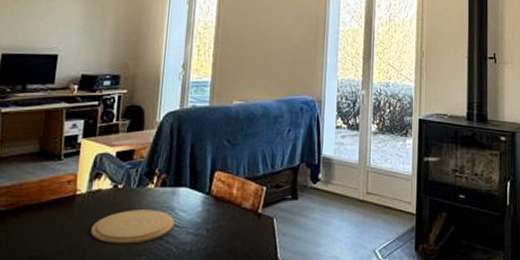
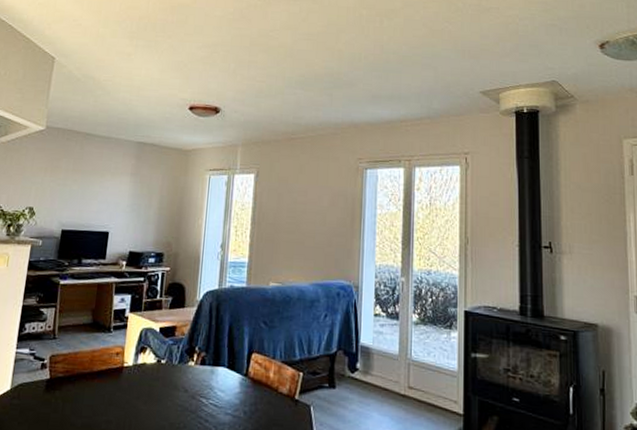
plate: present [90,210,175,244] -> none [136,385,213,420]

